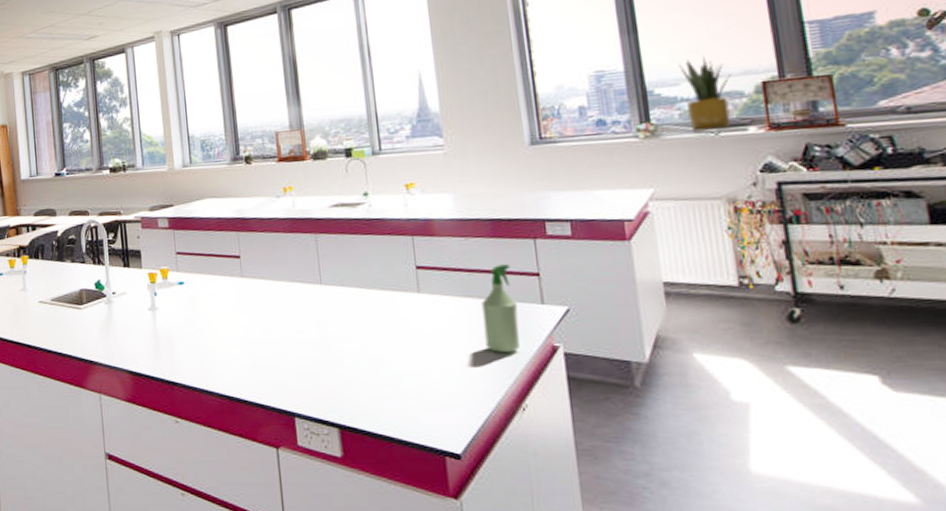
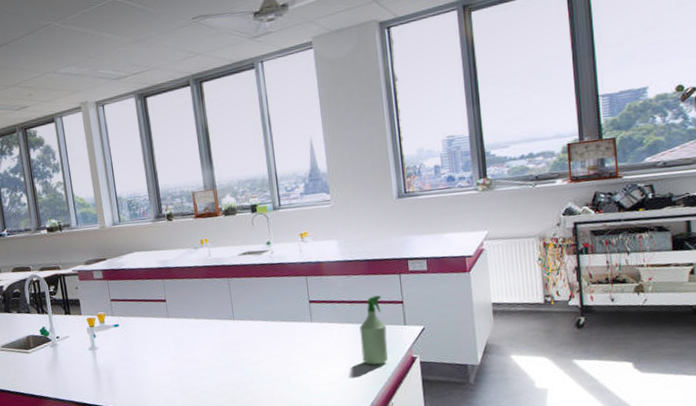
planter: present [679,56,731,132] -> none [509,124,546,185]

